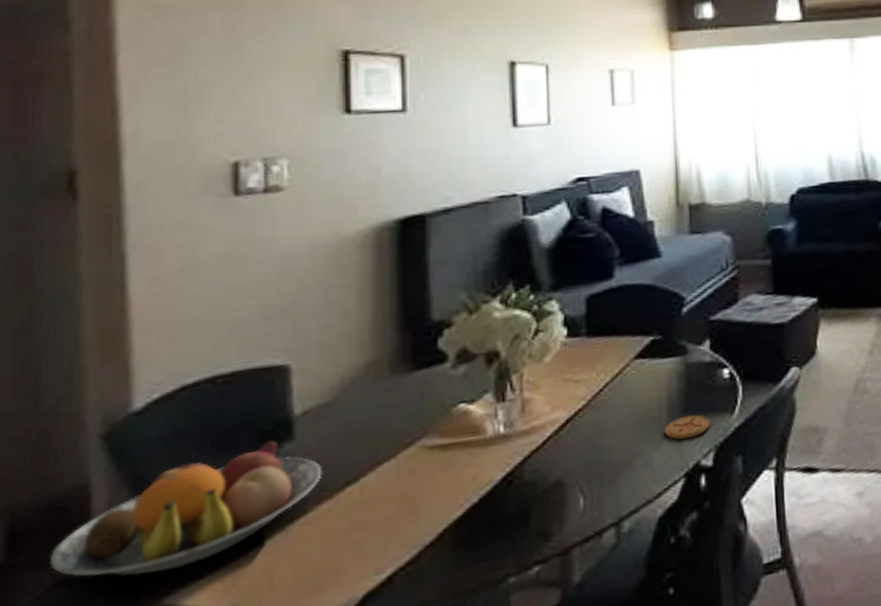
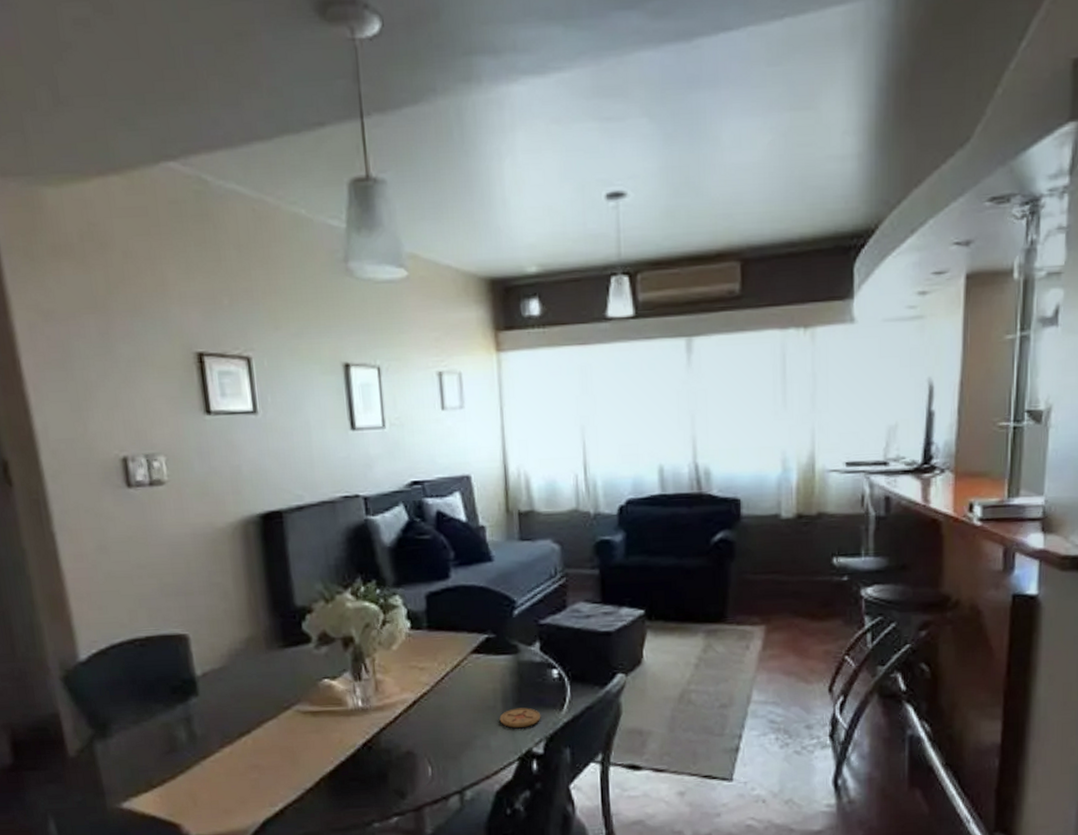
fruit bowl: present [49,440,322,577] -> none [42,694,223,785]

